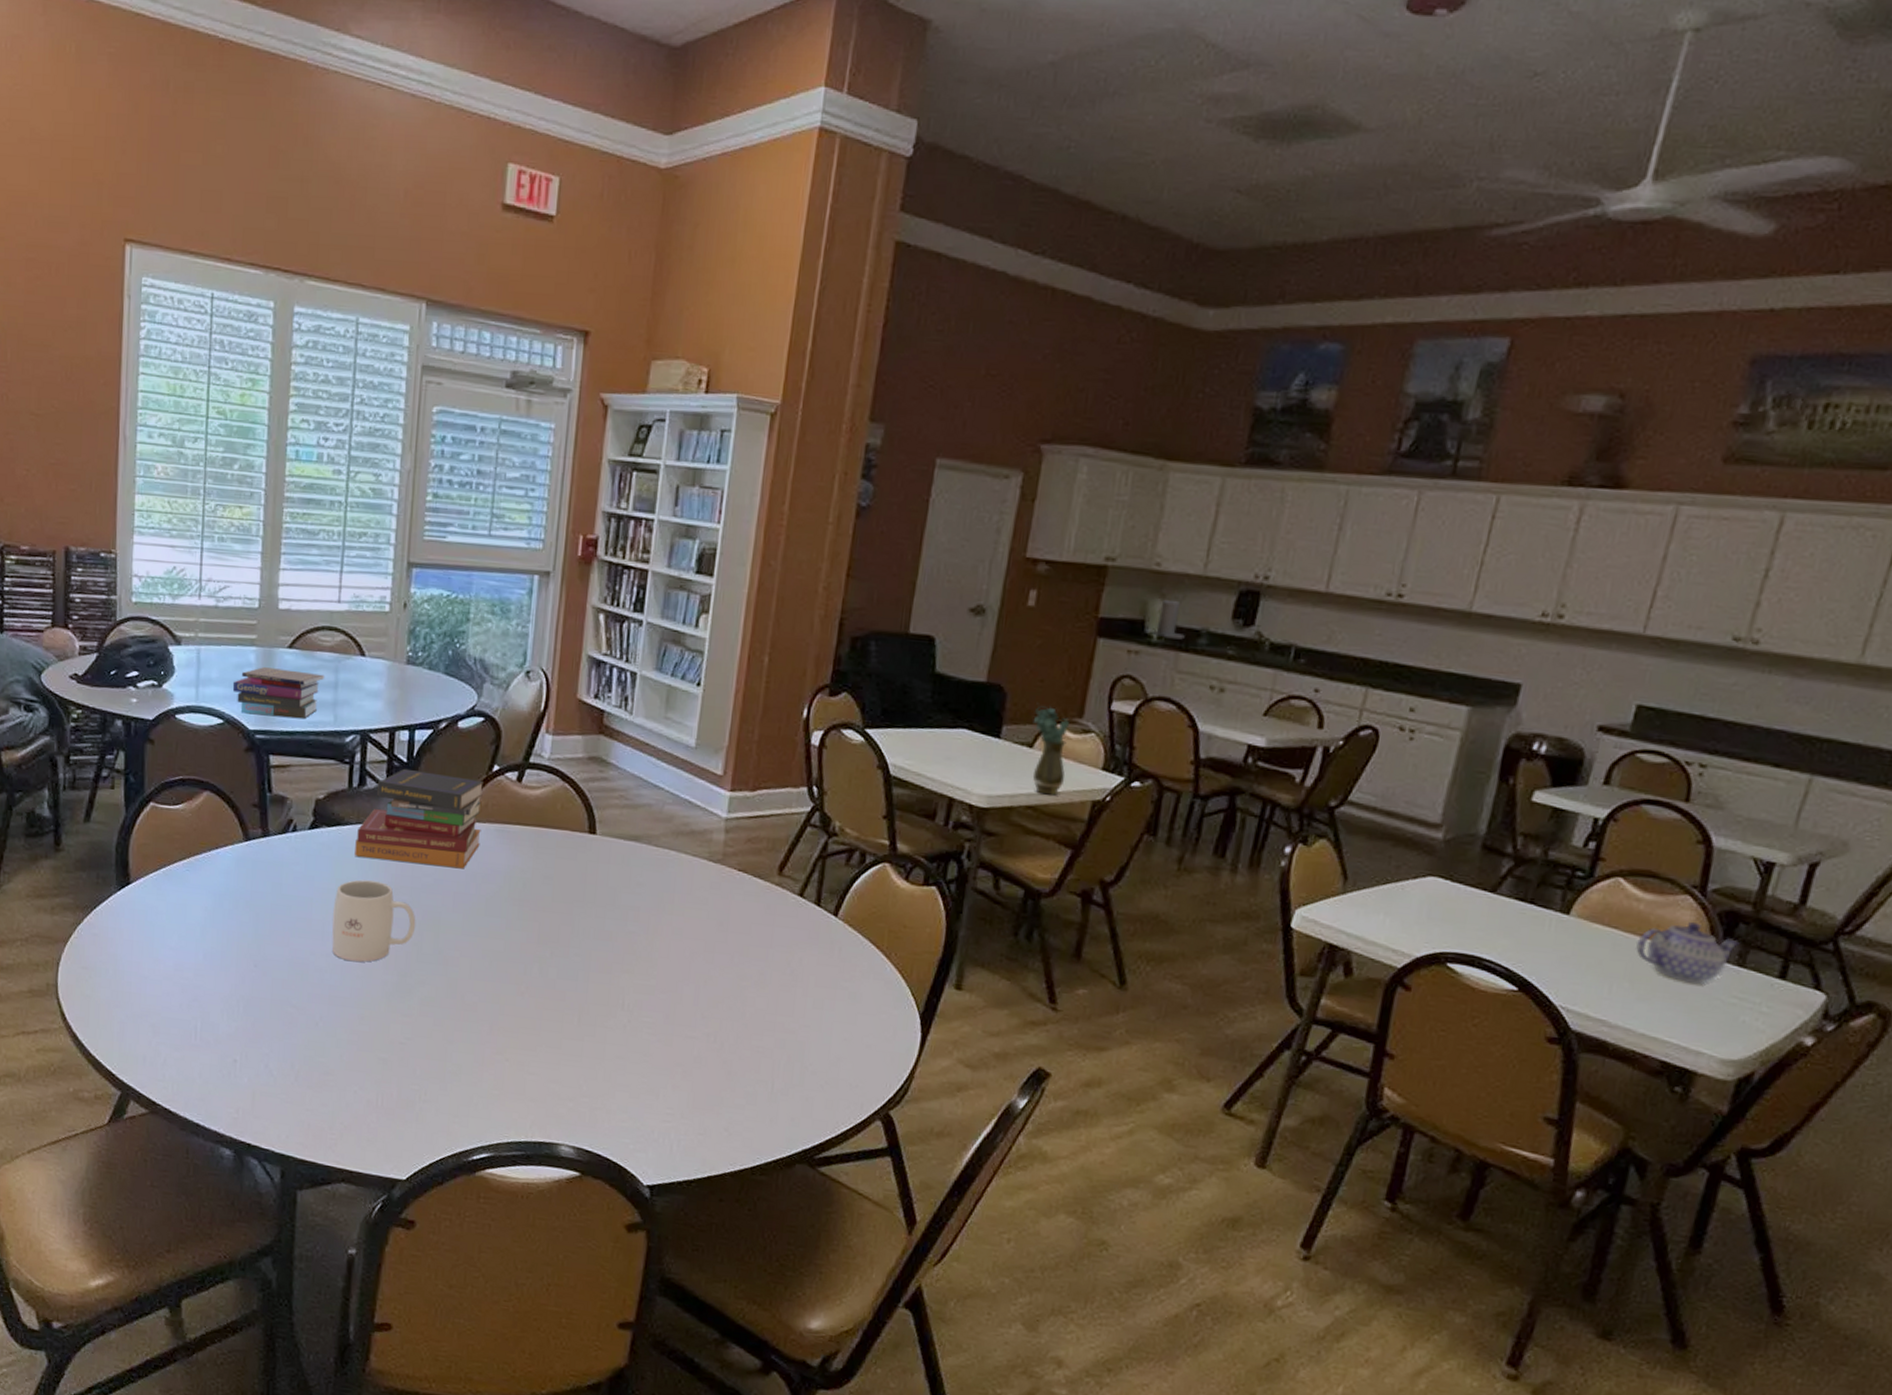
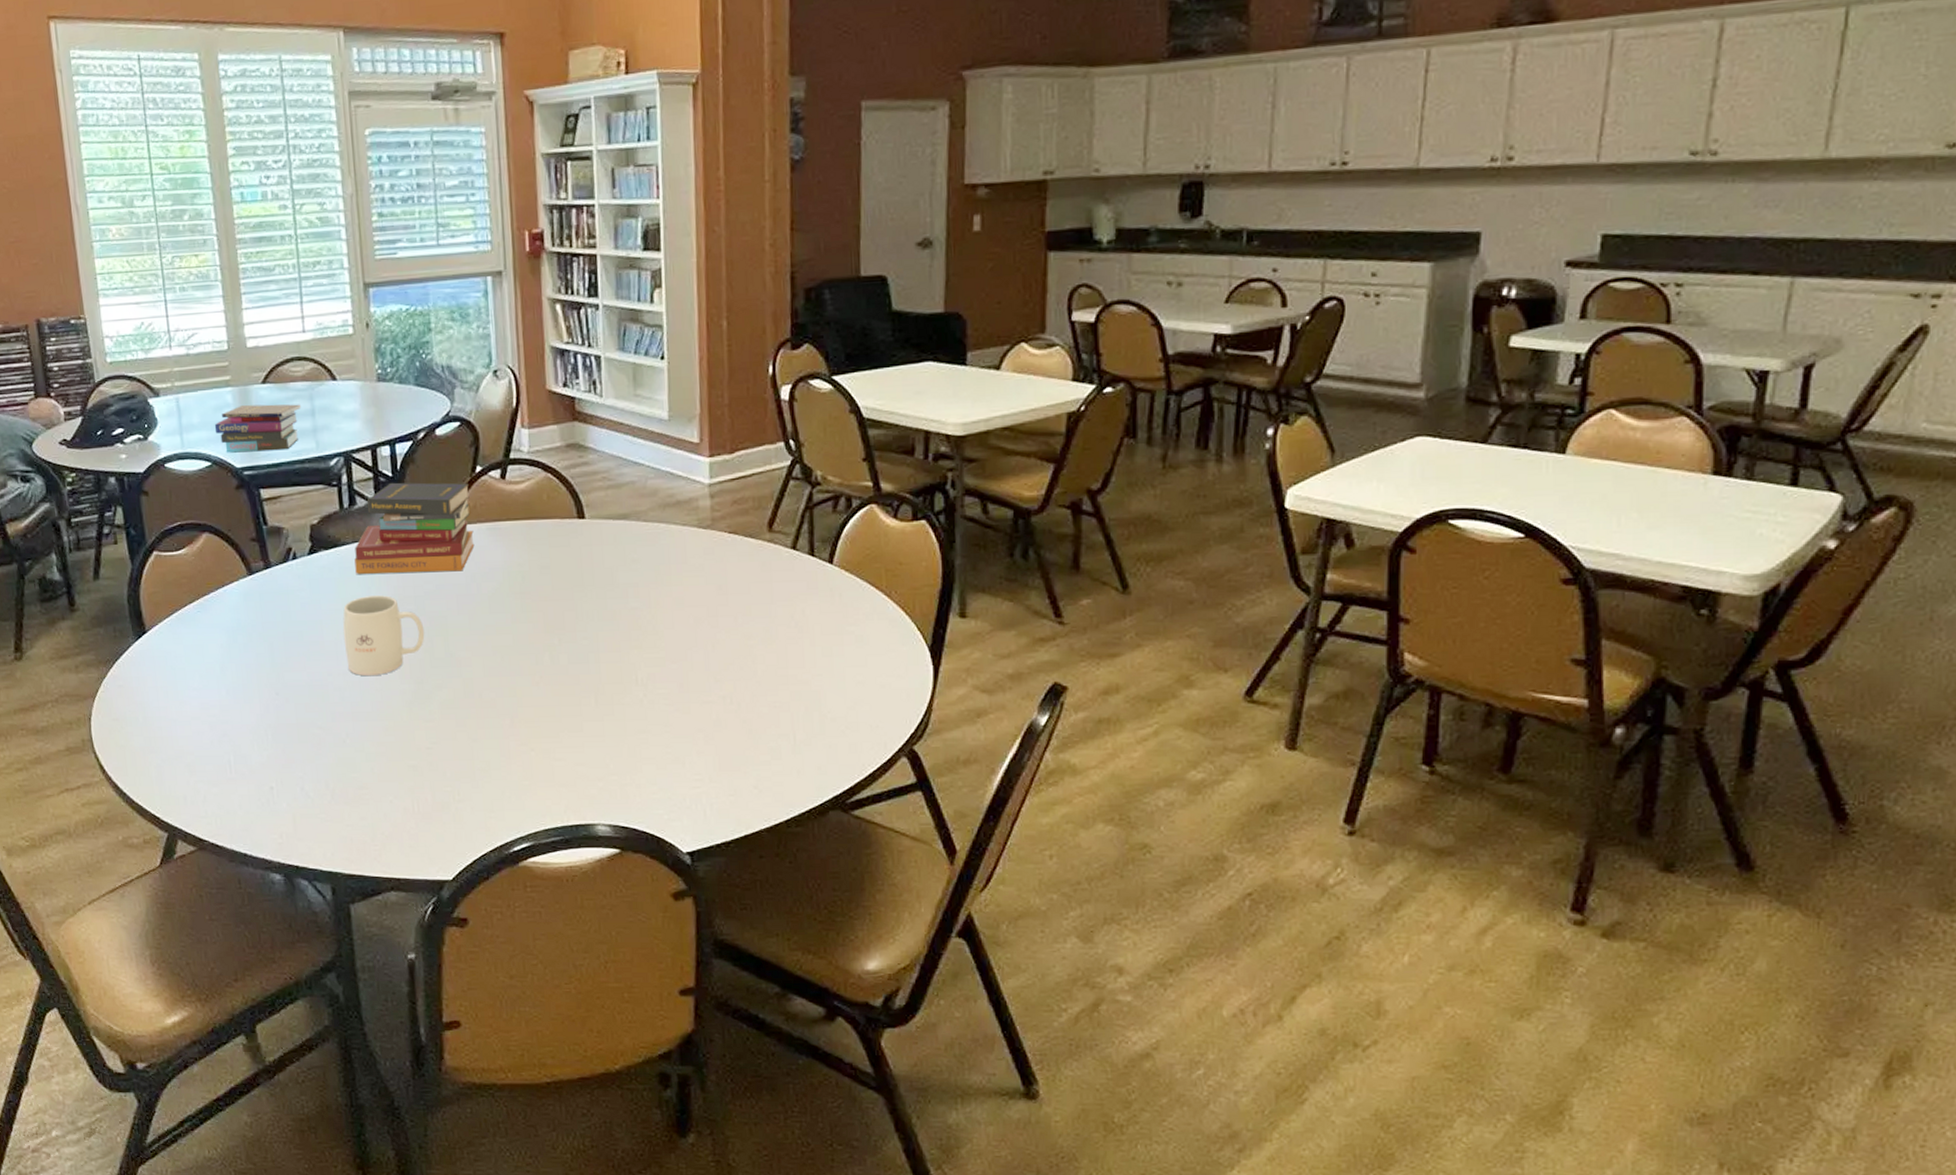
vase: present [1032,703,1070,796] -> none [996,325,1037,414]
paper towel: present [1151,600,1185,640] -> none [1100,204,1134,242]
teapot: present [1635,921,1740,985] -> none [1637,442,1745,505]

